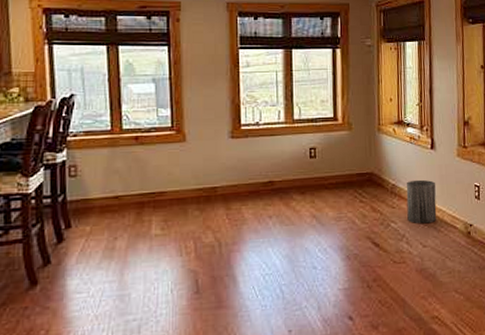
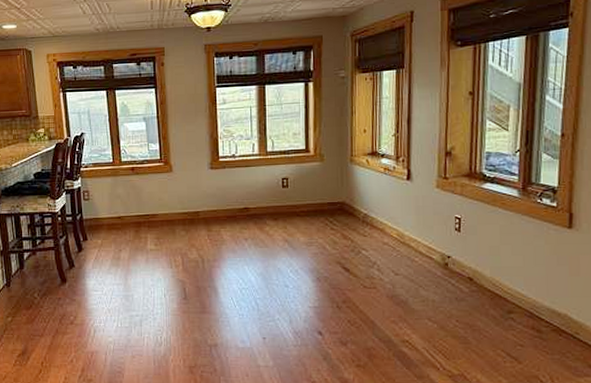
trash can: present [406,179,437,224] -> none [378,210,411,253]

